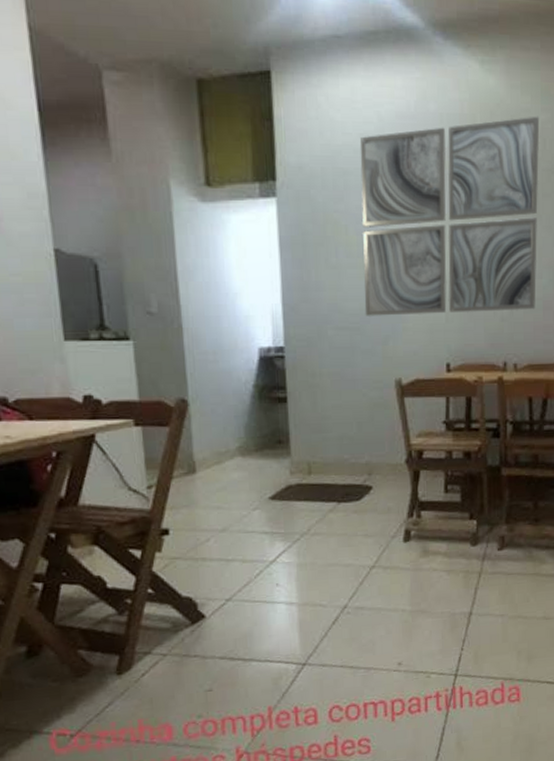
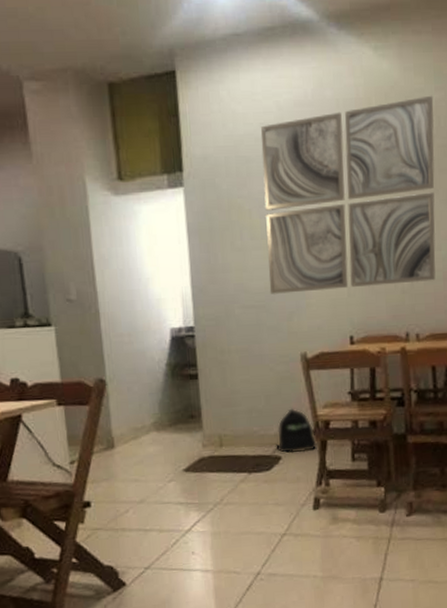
backpack: none [366,436,409,483] -> present [275,408,317,454]

